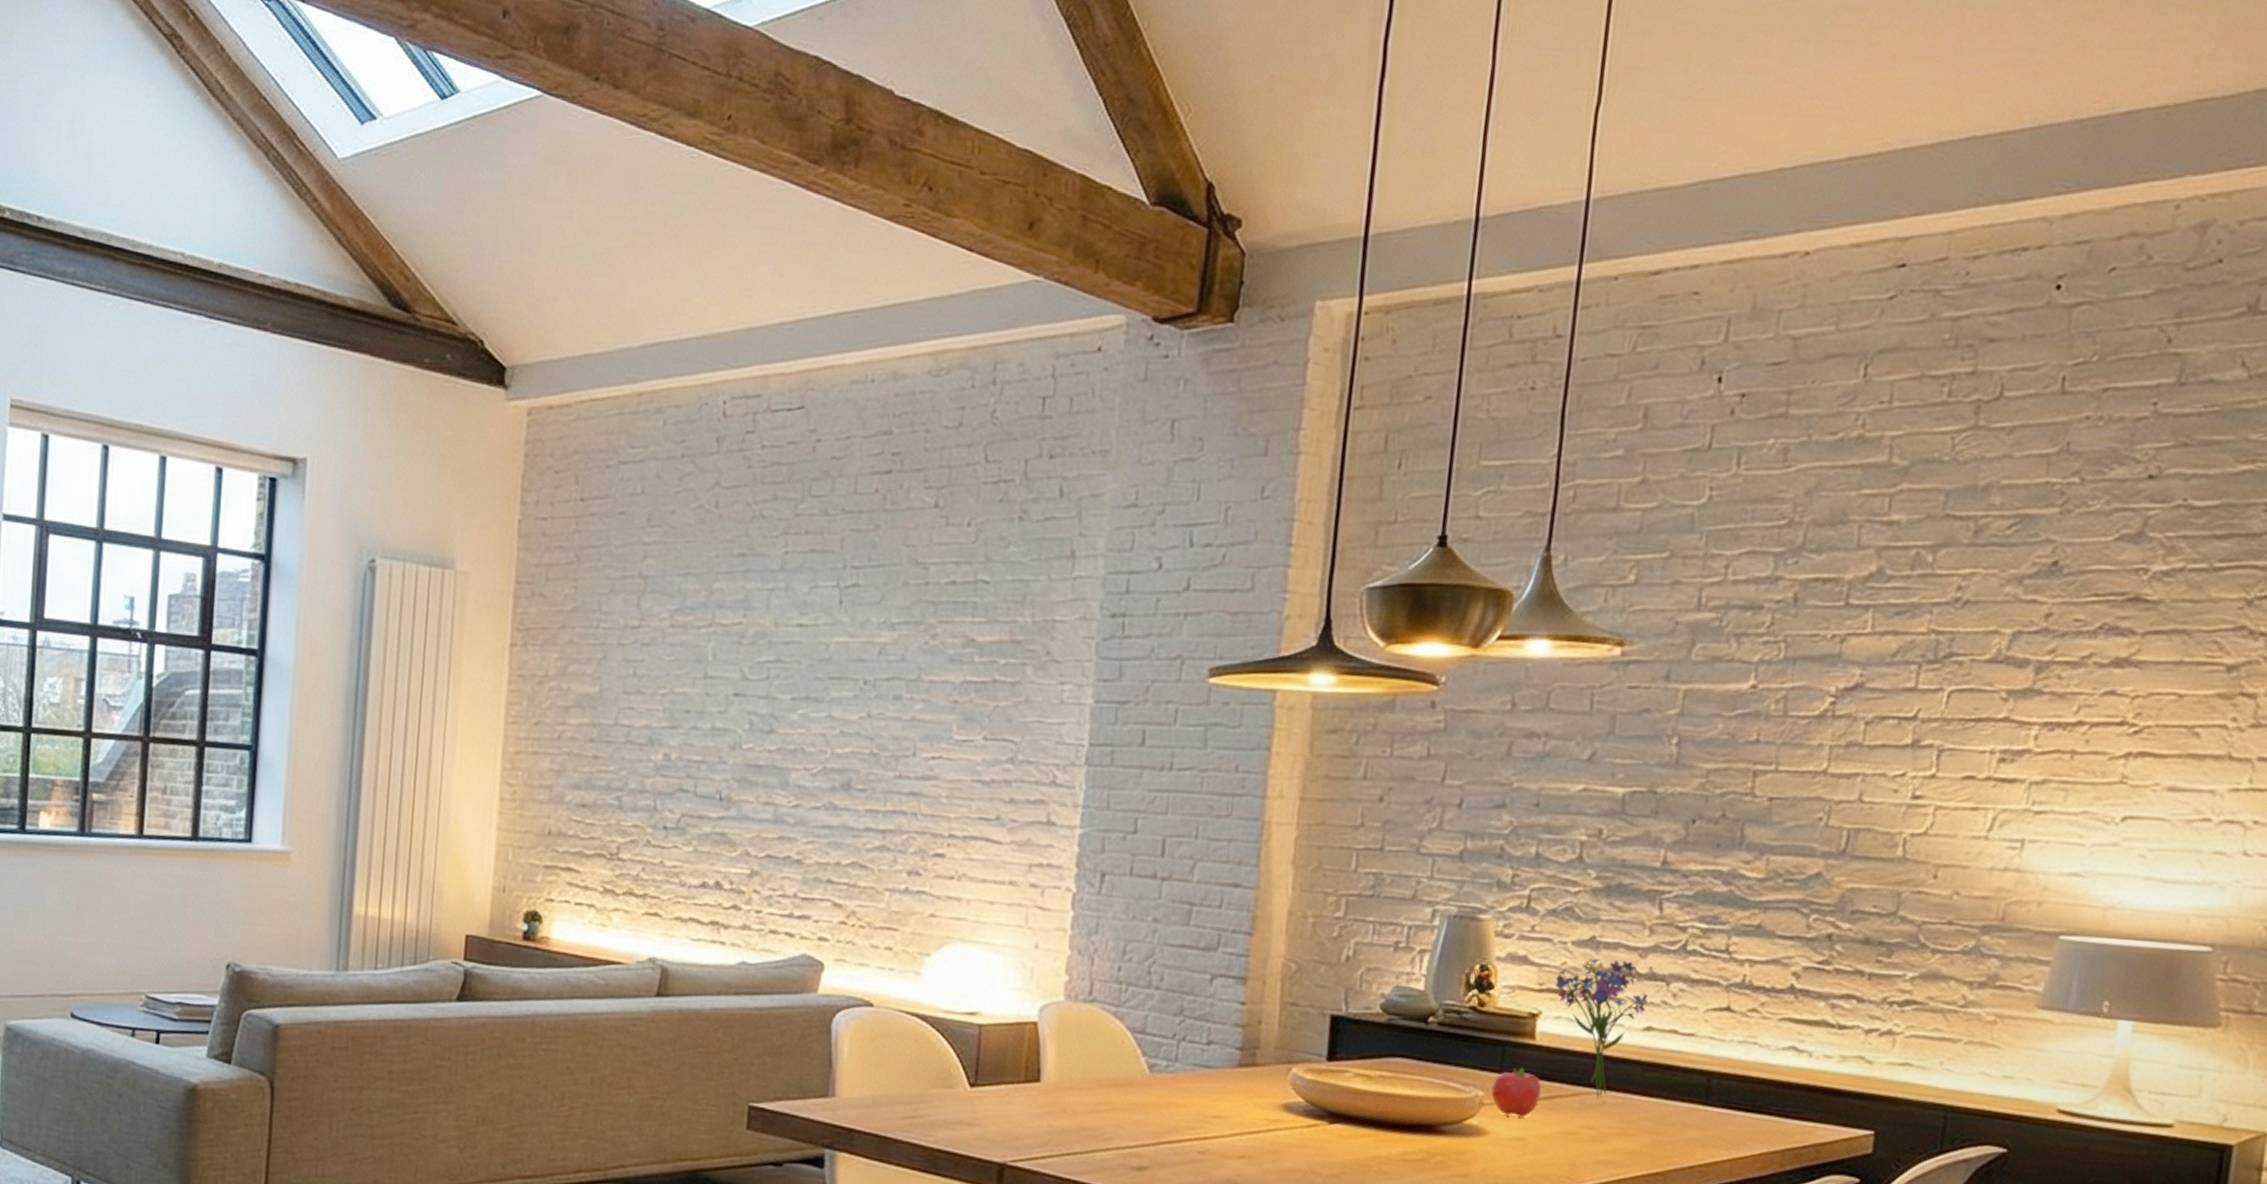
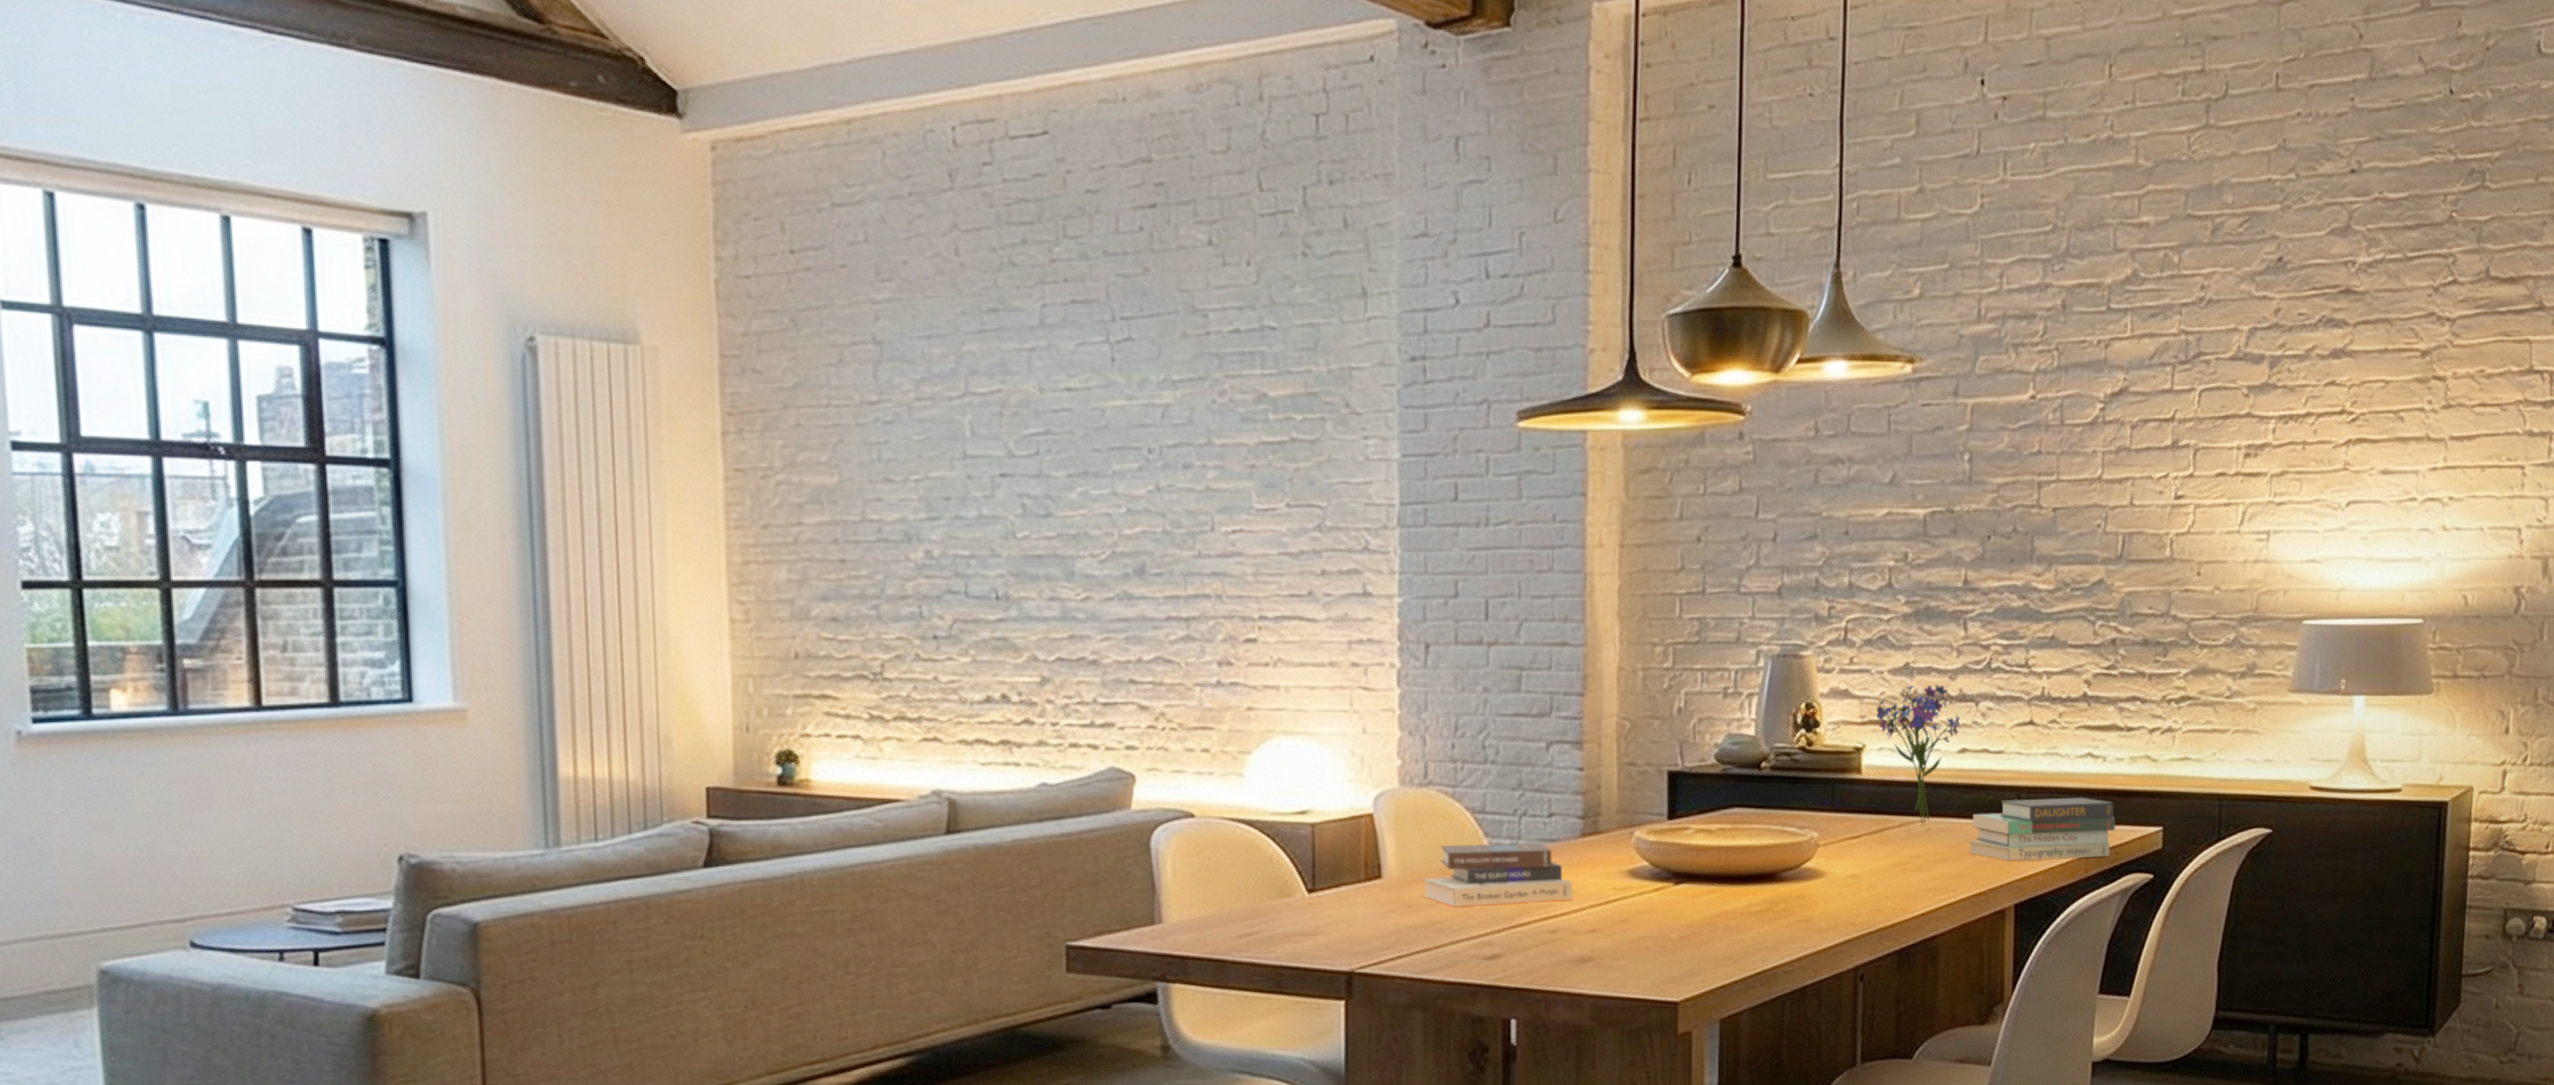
books: none [1077,1059,1225,1125] -> present [1421,843,1572,907]
fruit: present [1490,1067,1541,1118] -> none [1824,803,1870,855]
books: none [1647,1083,1819,1154] -> present [1968,797,2116,861]

